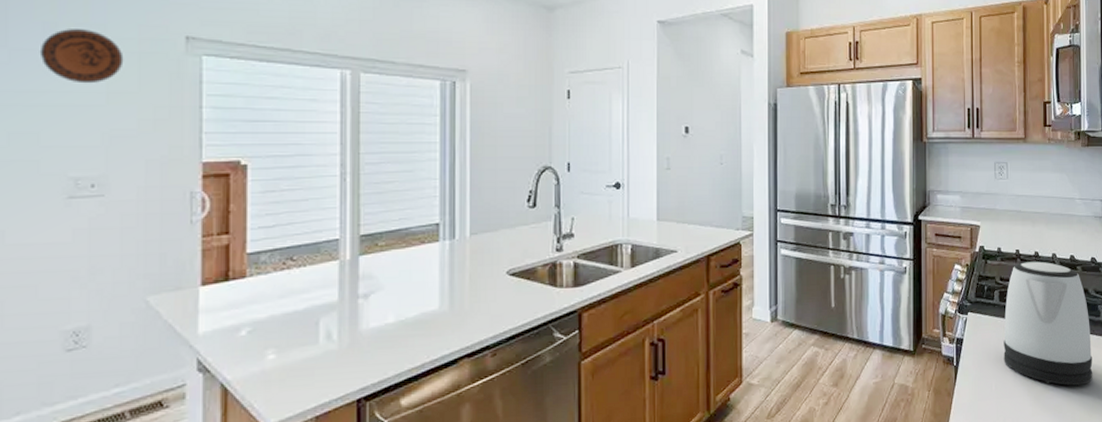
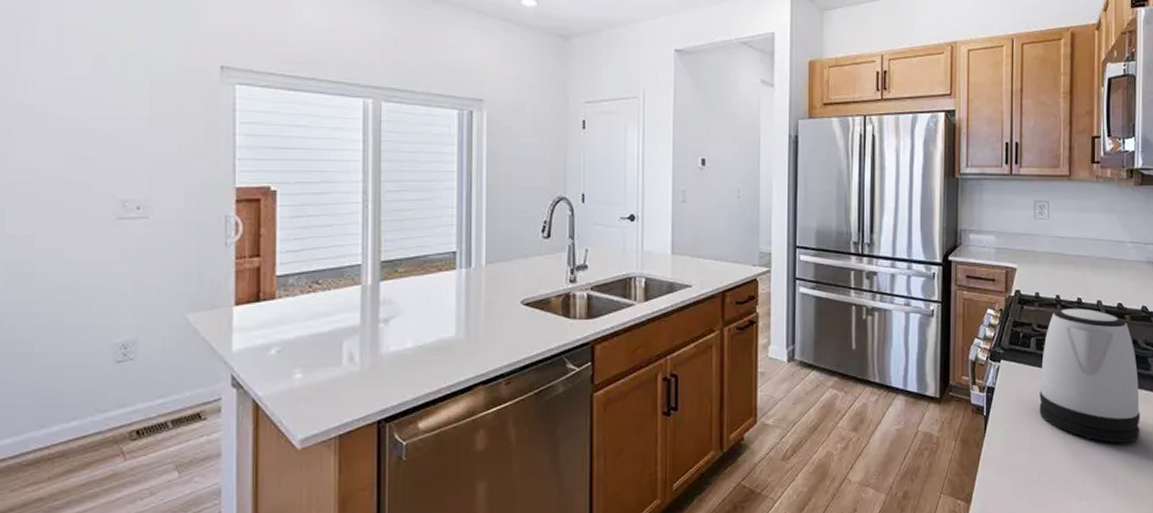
decorative plate: present [39,29,124,84] -> none [91,59,166,111]

